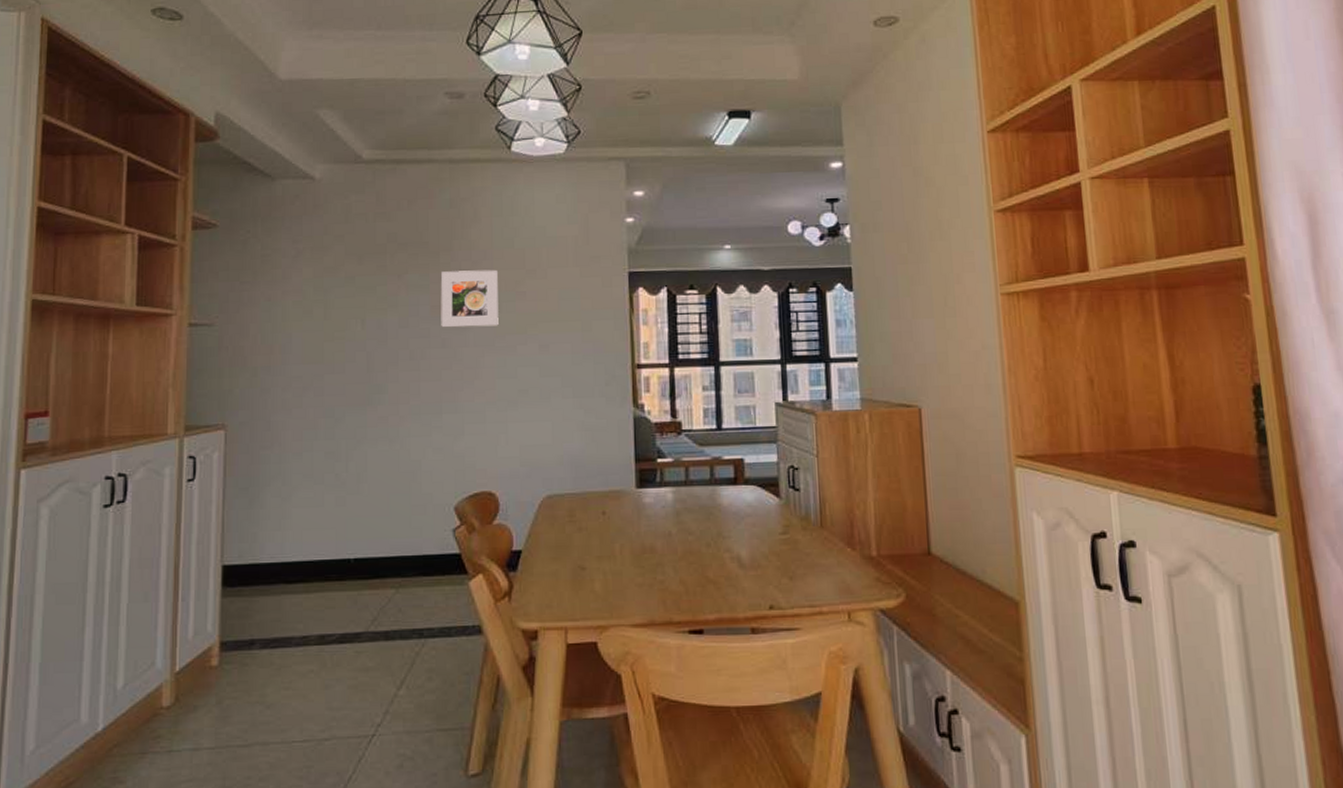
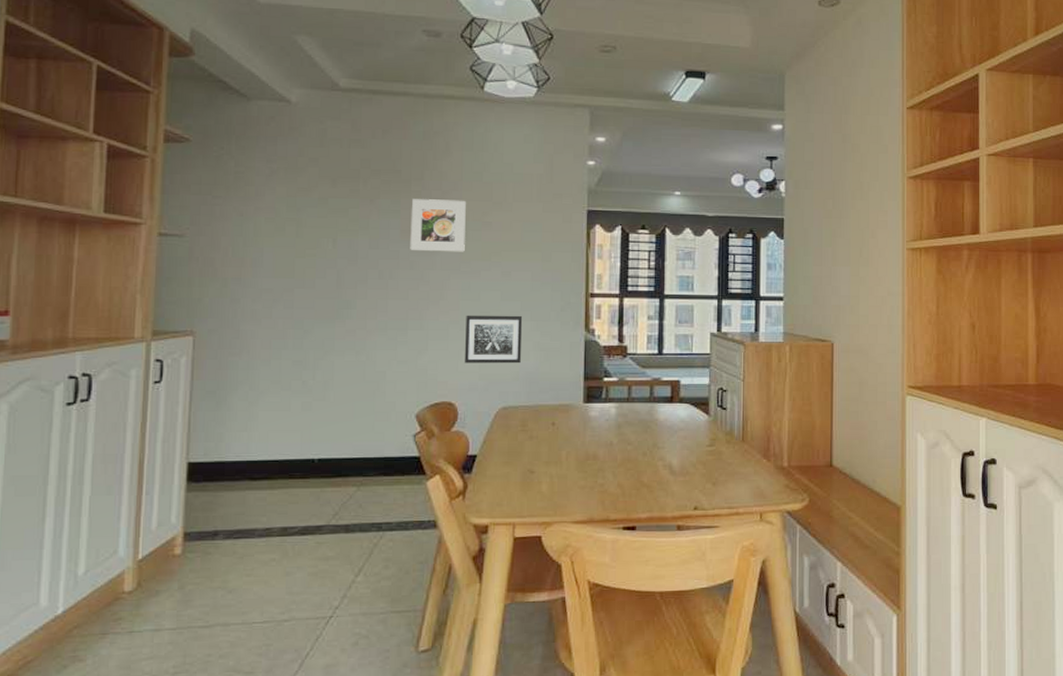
wall art: none [503,392,565,448] -> present [465,315,523,364]

